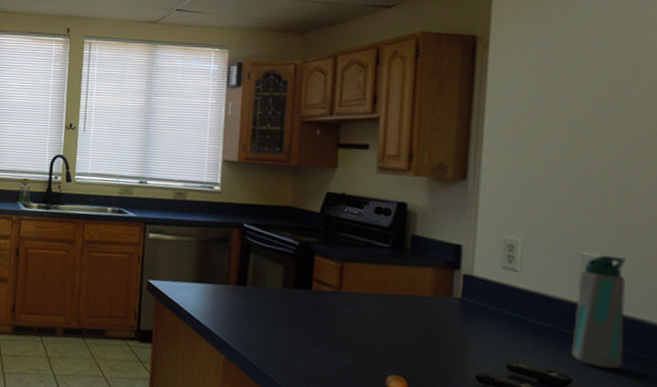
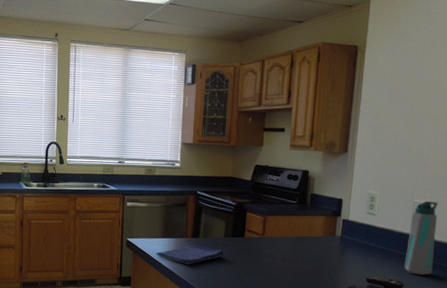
dish towel: none [185,293,282,322] -> present [155,244,224,265]

